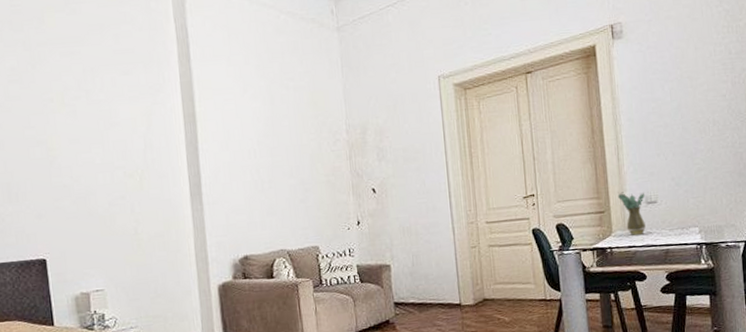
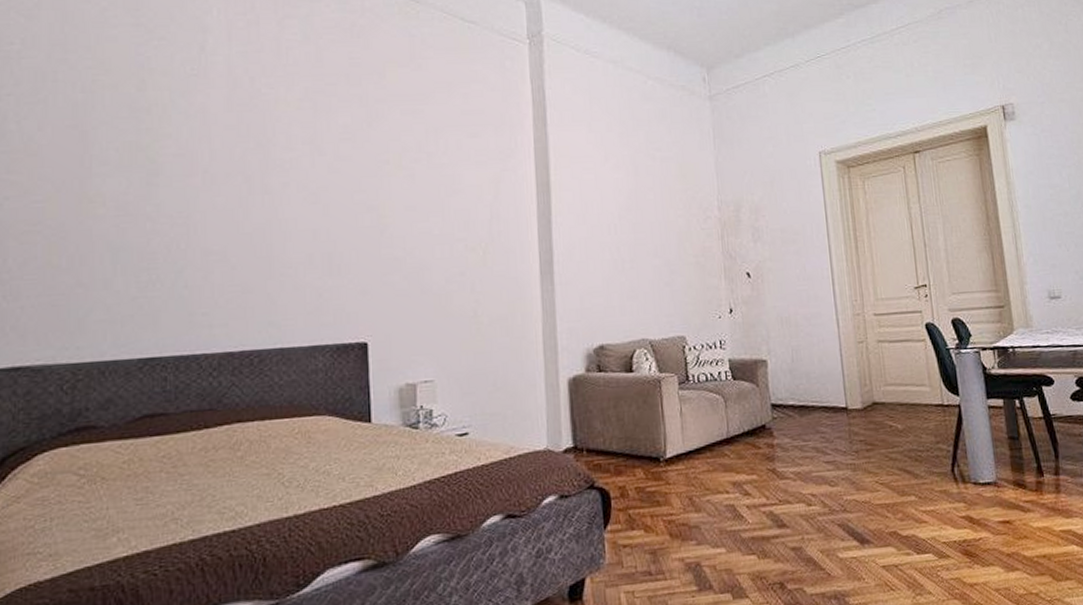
vase: present [617,192,646,236] -> none [1017,285,1050,334]

